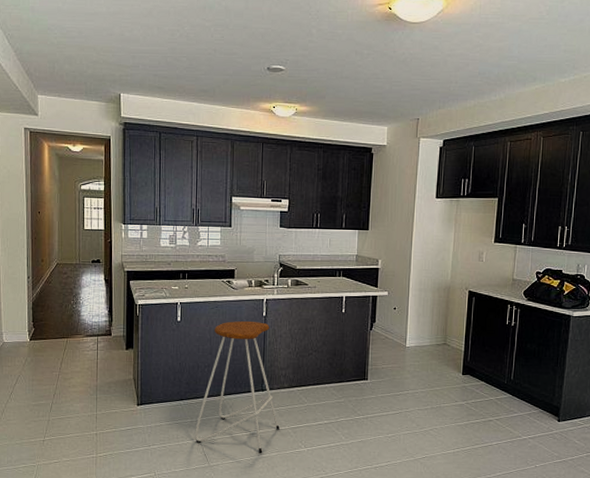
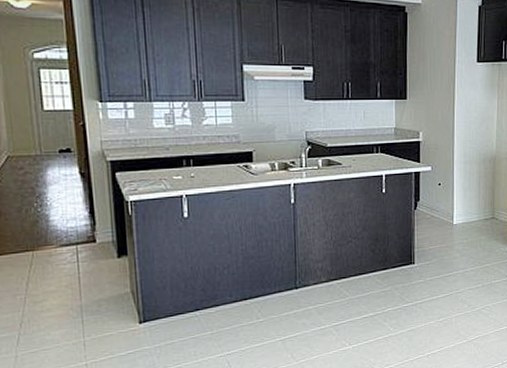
bar stool: present [194,321,280,453] -> none [216,210,319,358]

